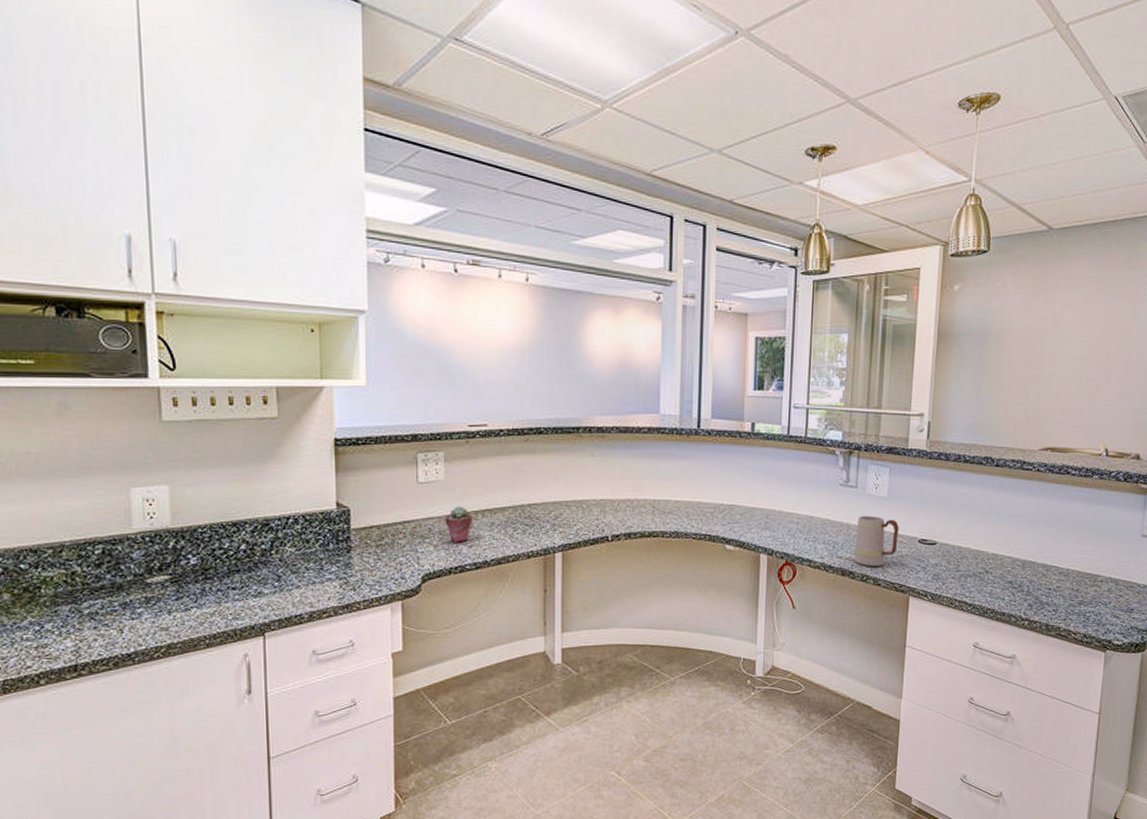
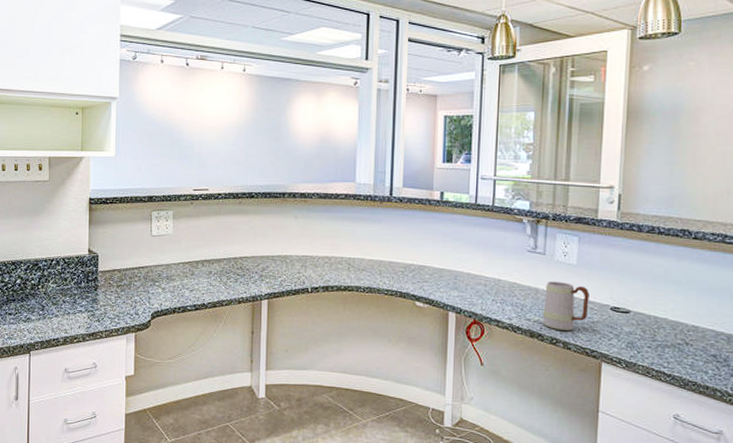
potted succulent: present [445,506,472,543] -> none [172,256,194,287]

